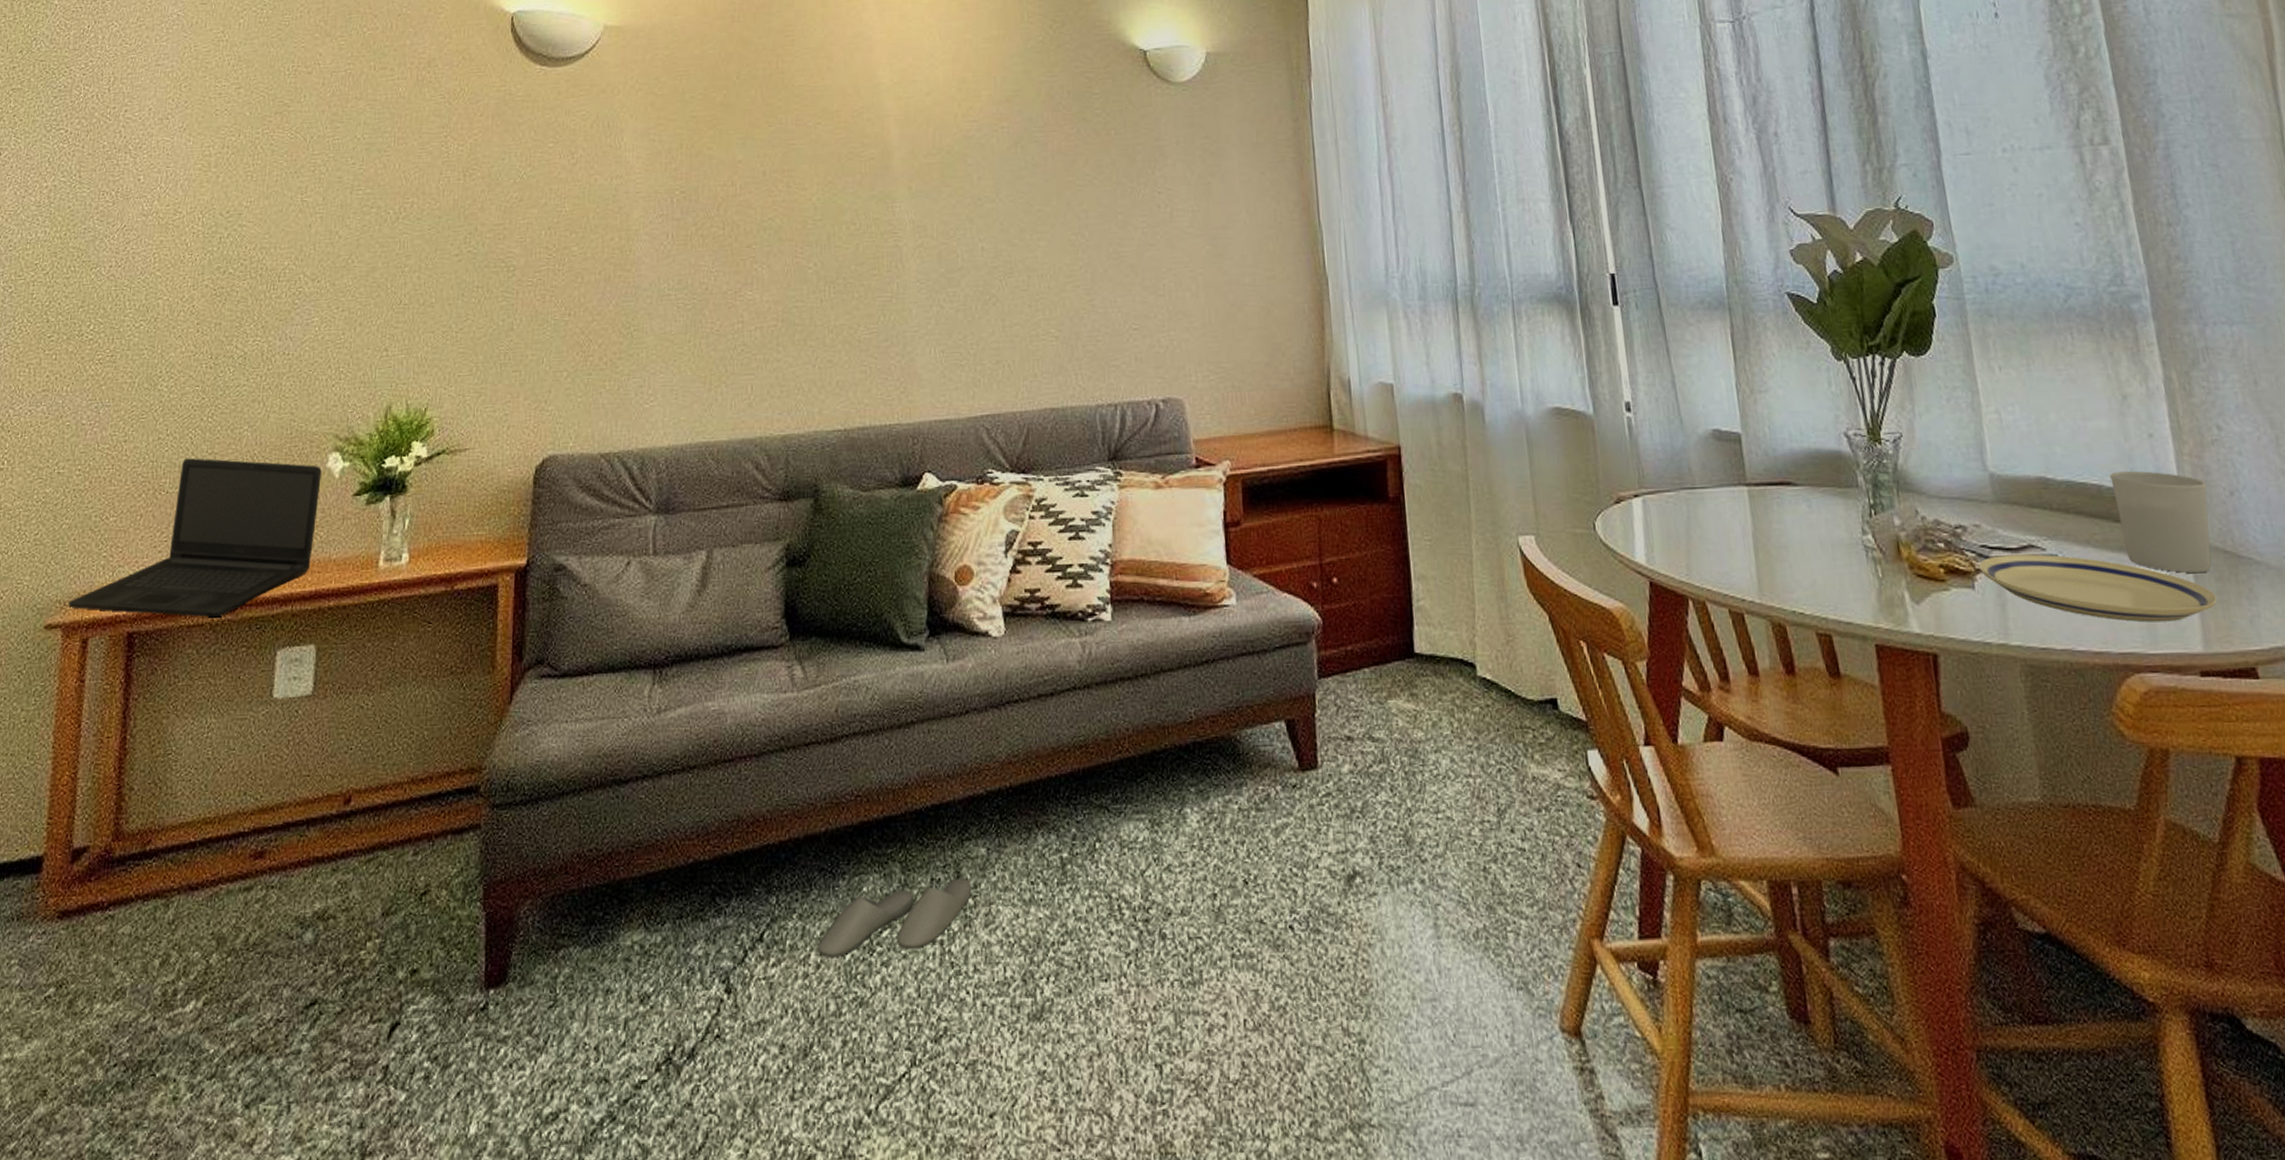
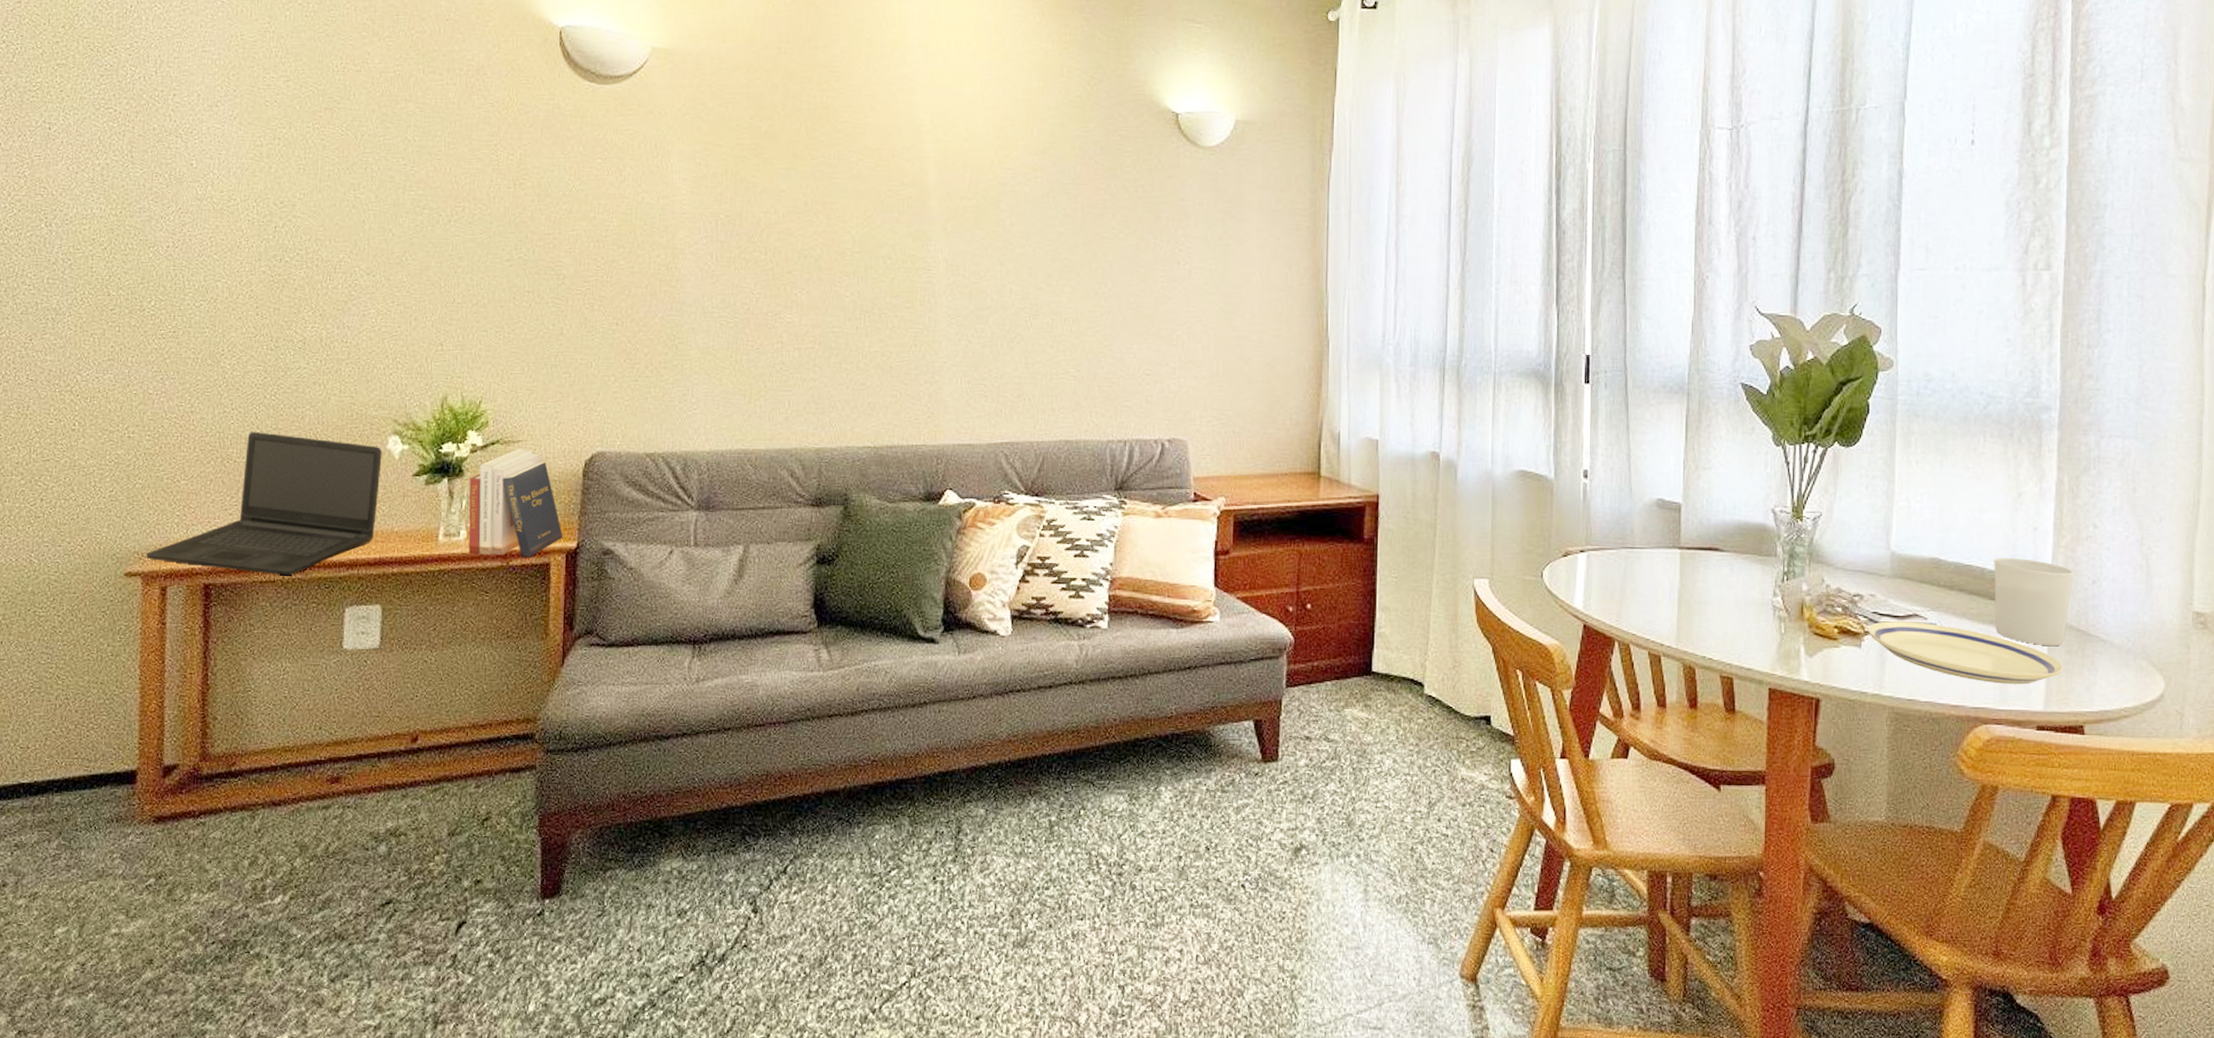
books: none [410,456,512,581] -> present [468,447,563,558]
slippers: present [817,877,971,958] -> none [834,832,970,890]

